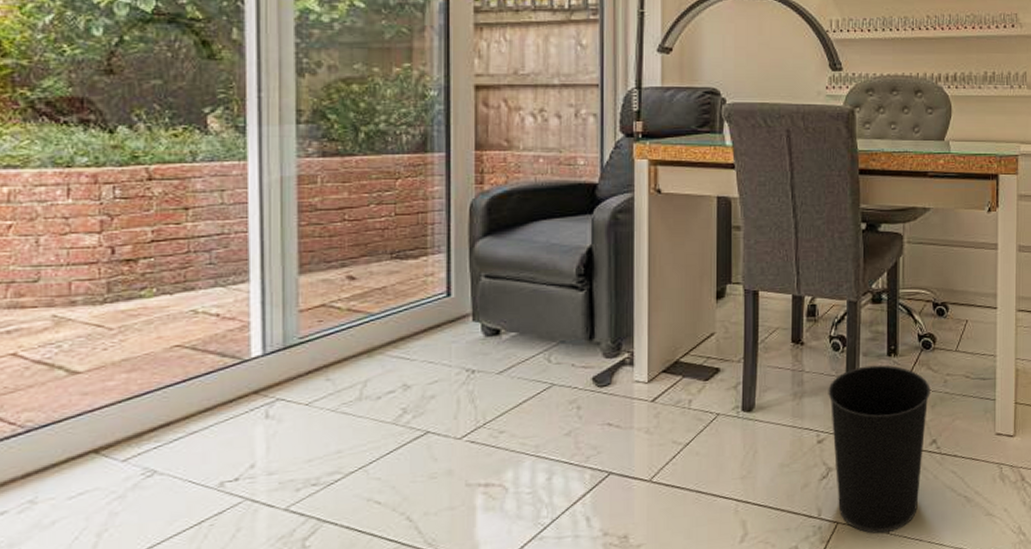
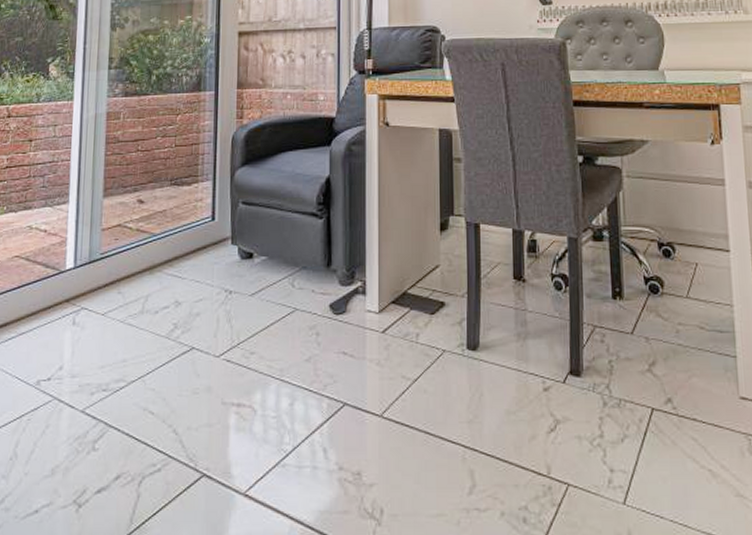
wastebasket: present [828,365,930,534] -> none [552,308,662,504]

